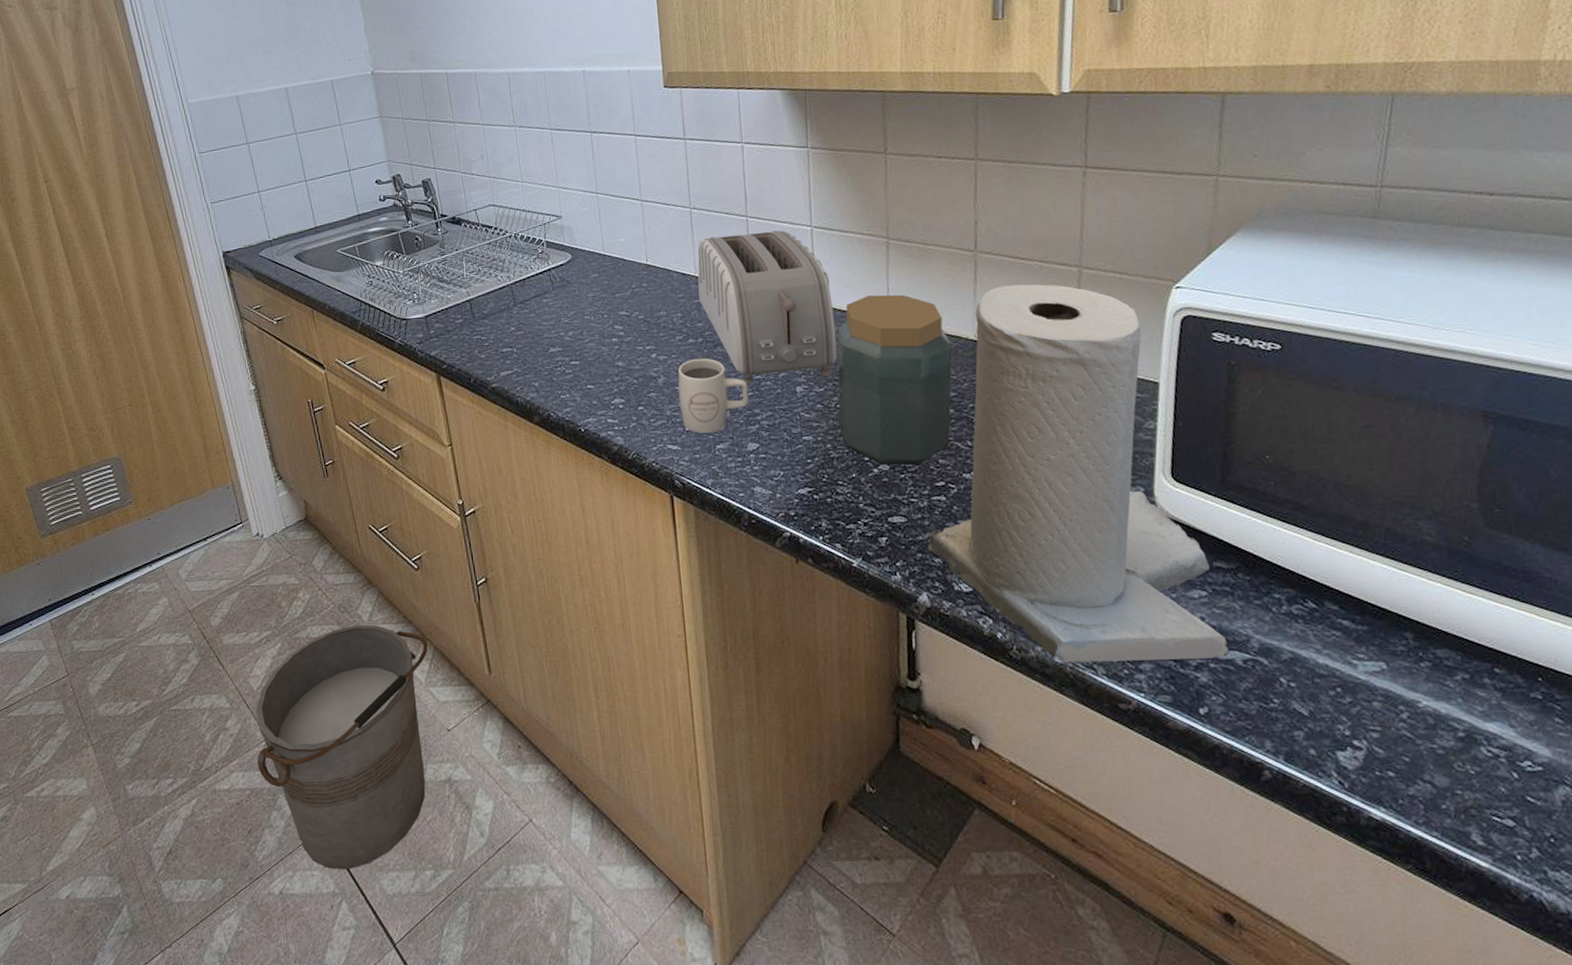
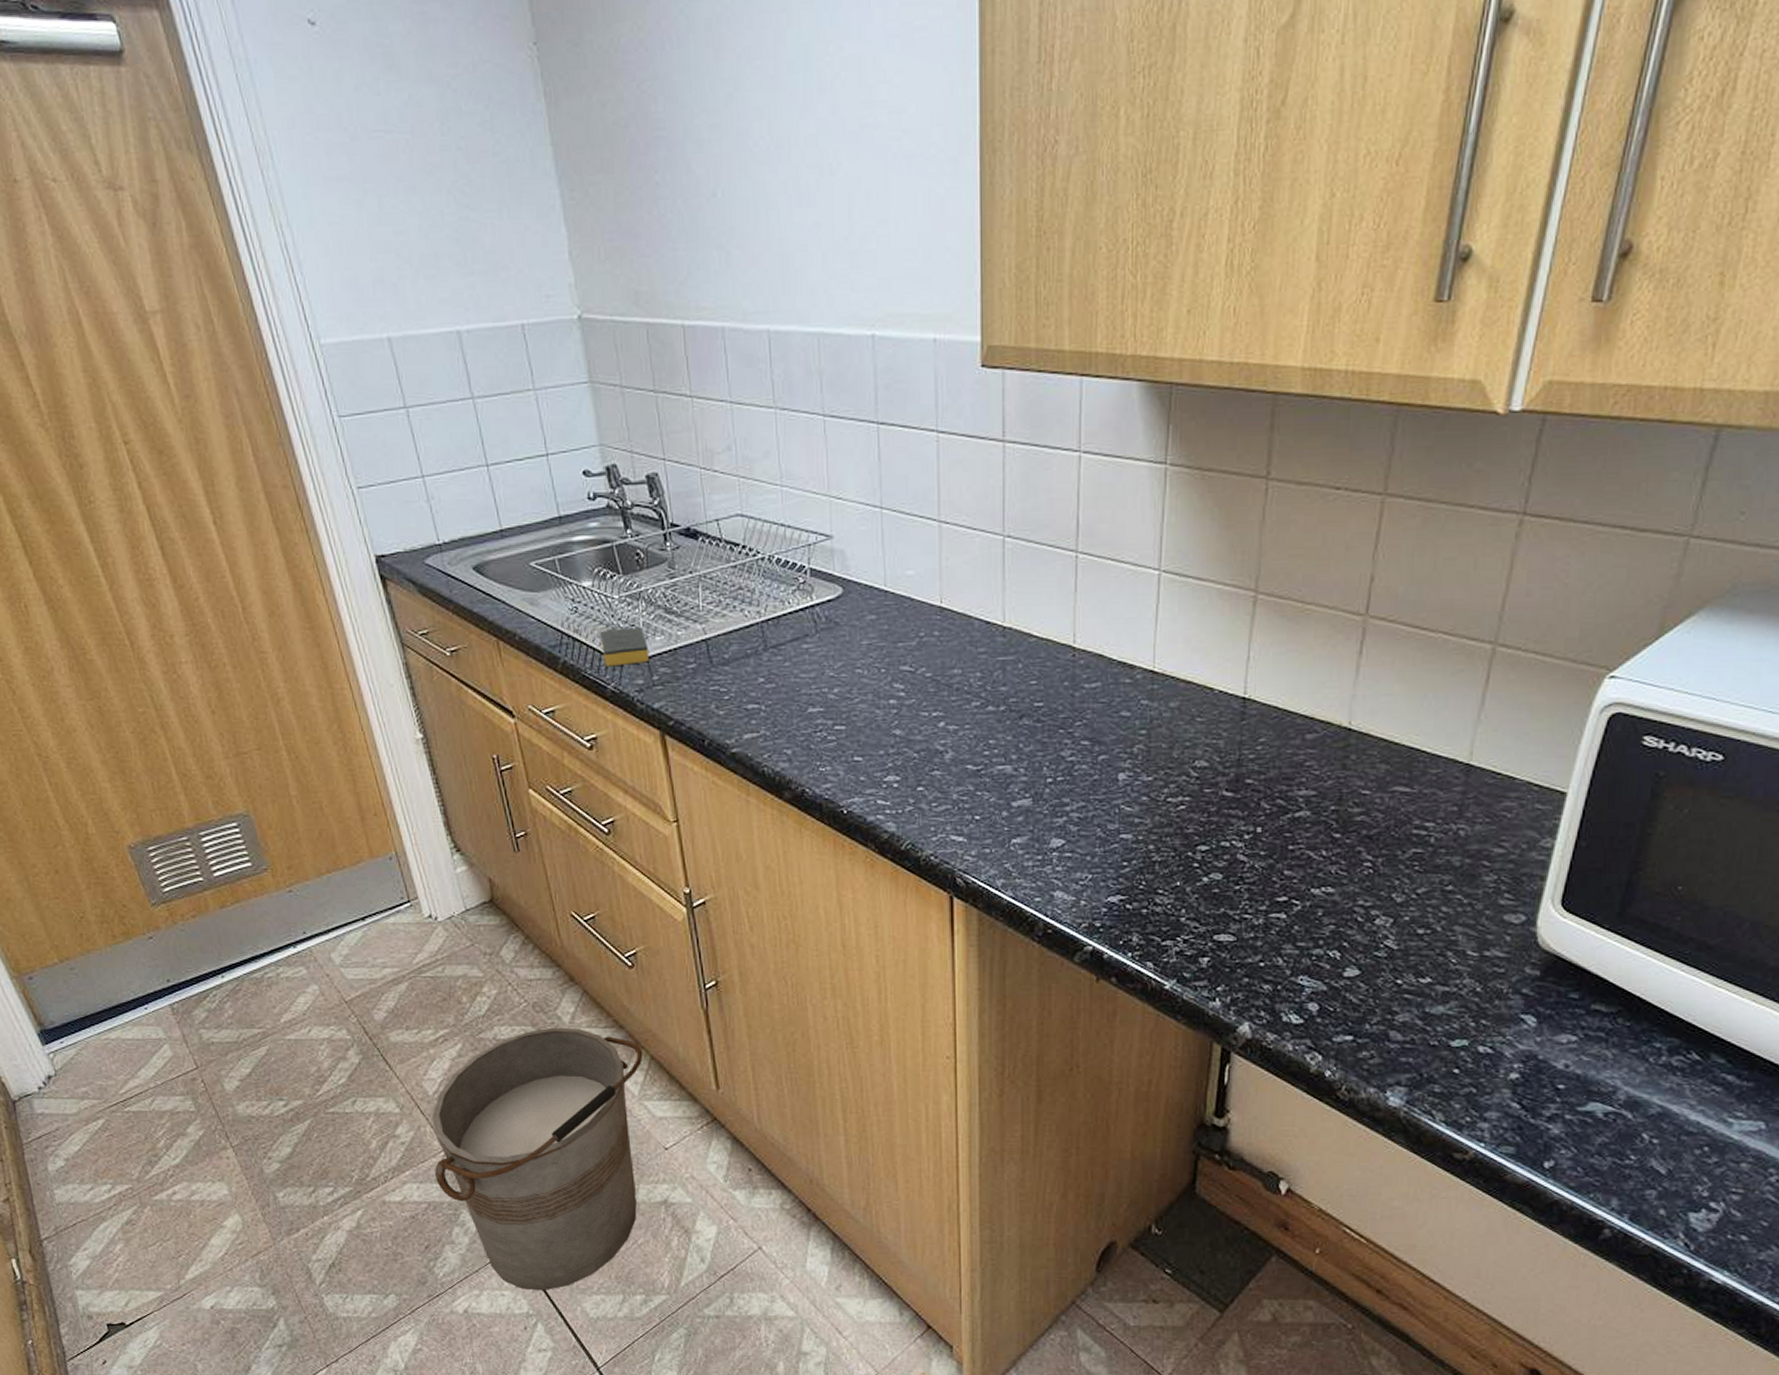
sponge: none [389,293,427,326] -> present [600,626,649,667]
mug: present [677,358,749,434] -> none [969,731,1058,824]
toaster: present [697,230,837,384] -> none [1005,573,1176,767]
peanut butter: present [837,294,952,466] -> none [1167,664,1319,876]
paper towel: present [928,283,1229,663] -> none [1257,661,1591,1109]

